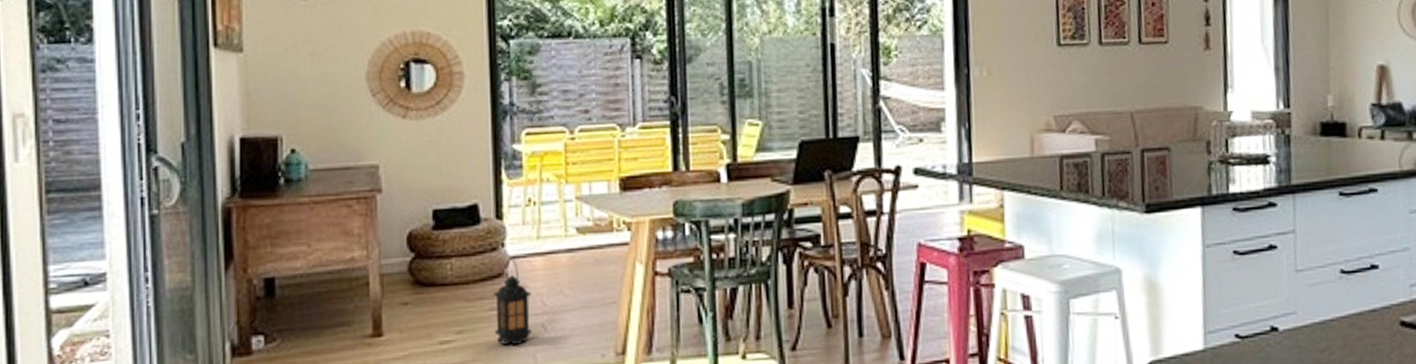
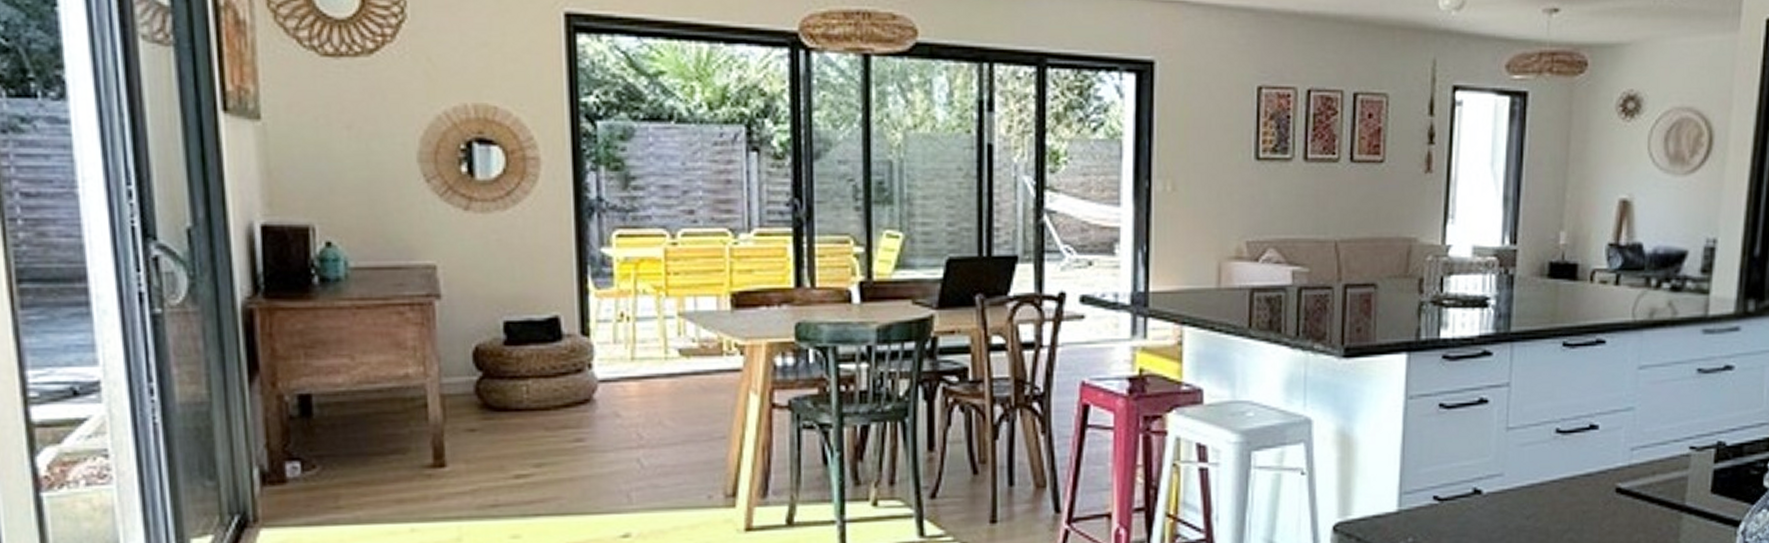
lantern: present [494,258,532,346] -> none [579,382,625,483]

